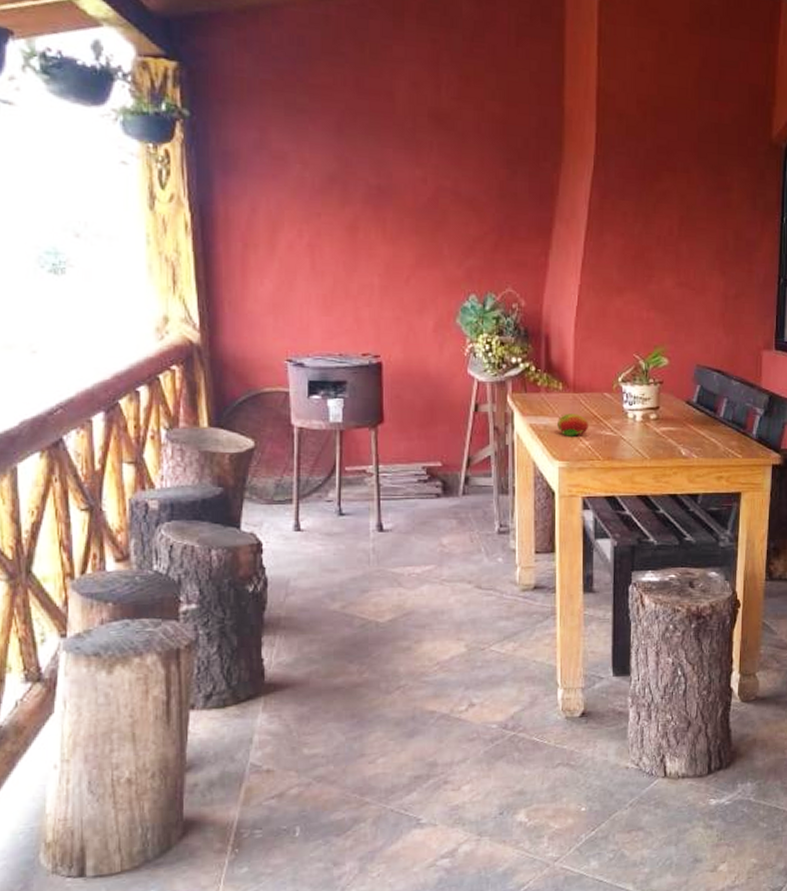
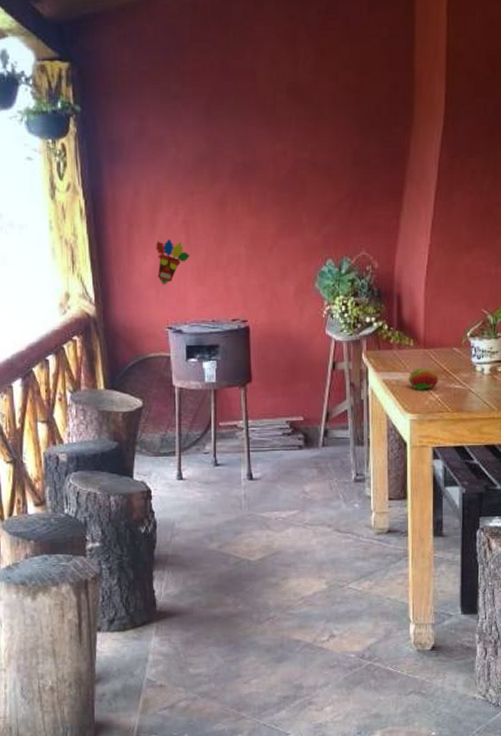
decorative mask: none [275,263,315,314] -> present [156,239,190,286]

